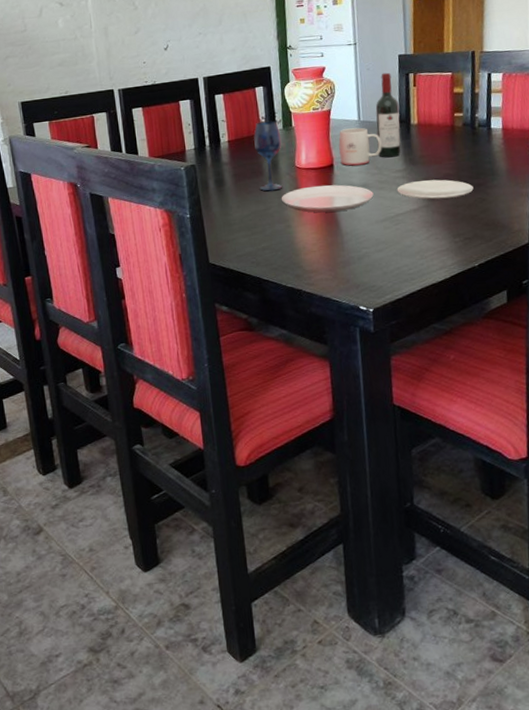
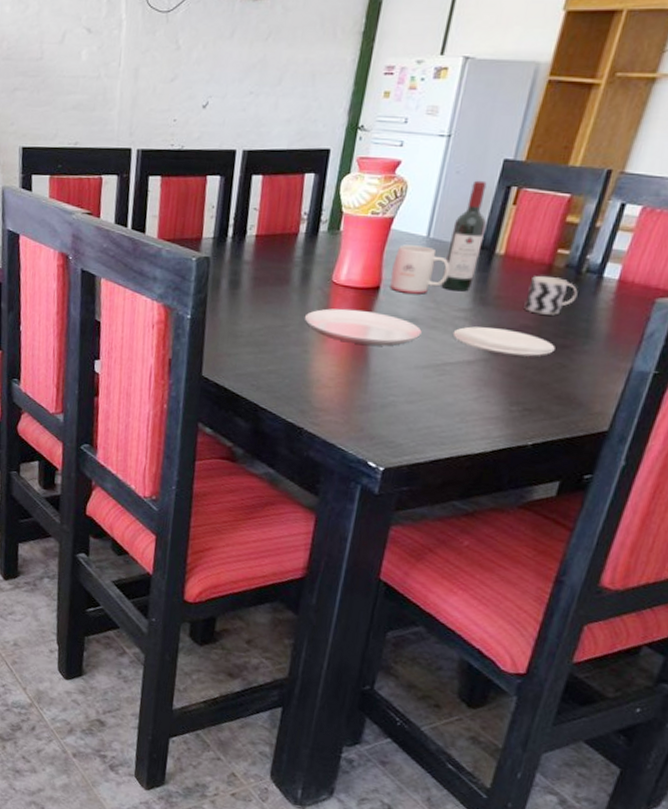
wineglass: present [254,120,282,192] -> none [280,218,323,306]
cup: none [442,134,478,164] -> present [524,275,578,316]

